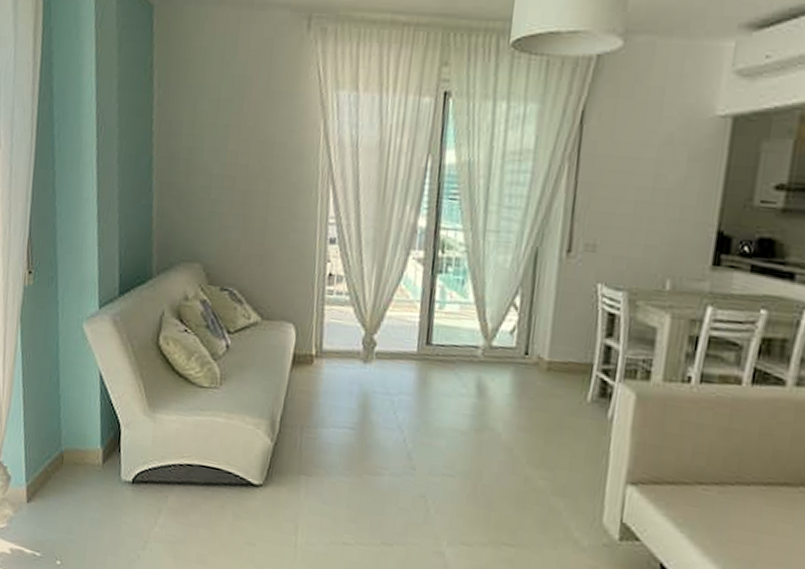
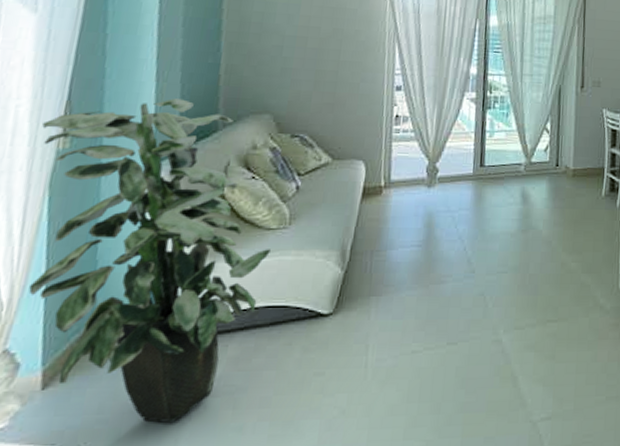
indoor plant: none [12,241,203,558] -> present [28,98,271,424]

